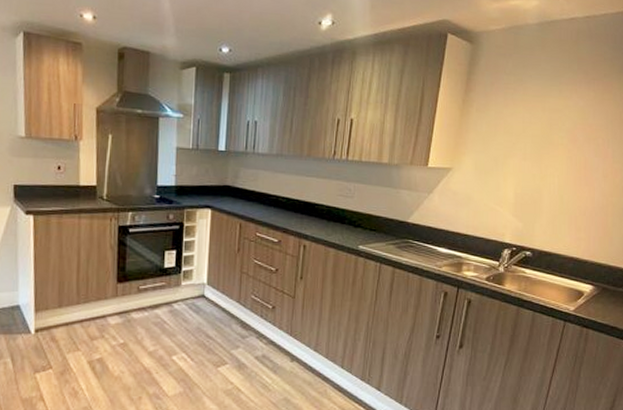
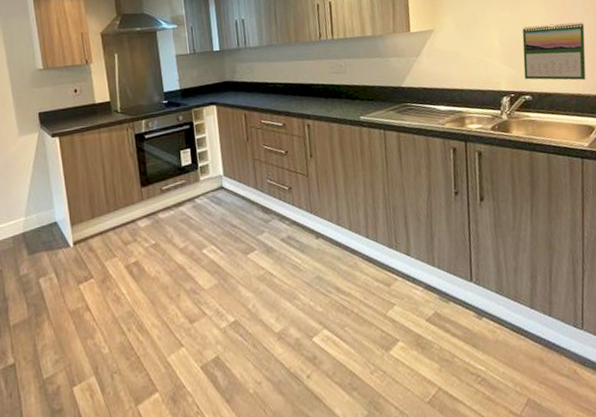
calendar: none [529,181,599,246] -> present [522,22,586,81]

